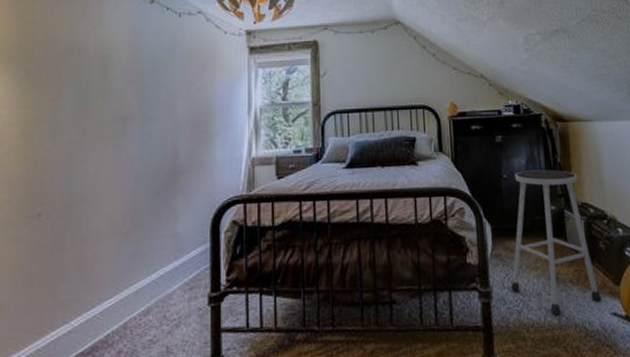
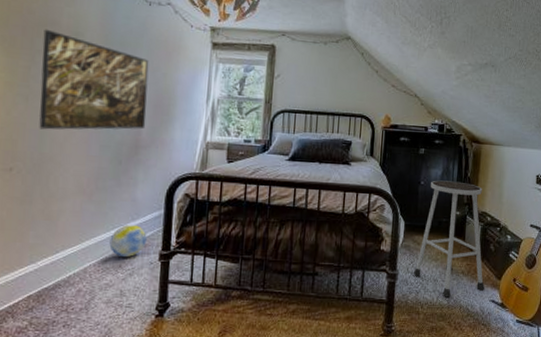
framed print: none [68,56,184,166] -> present [39,29,149,130]
ball: none [151,263,193,305] -> present [109,224,147,257]

